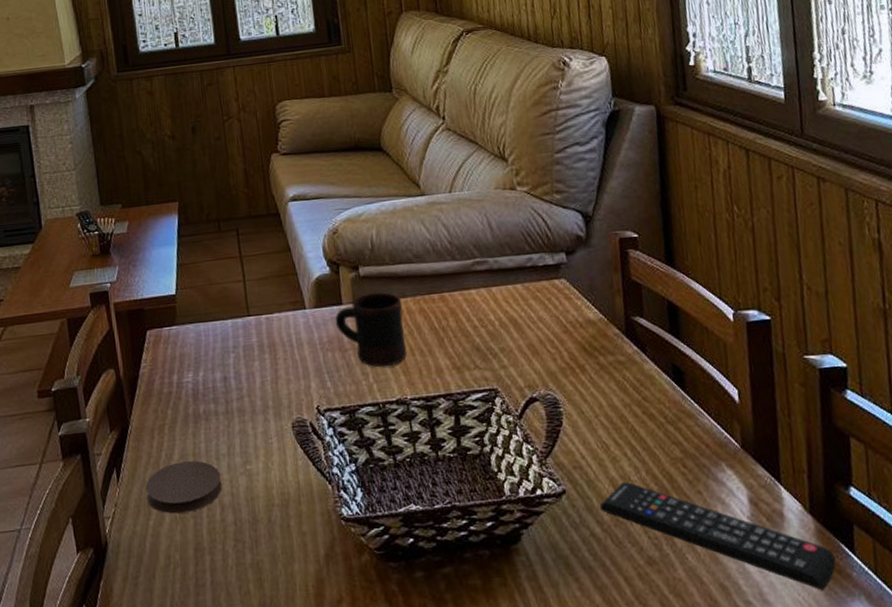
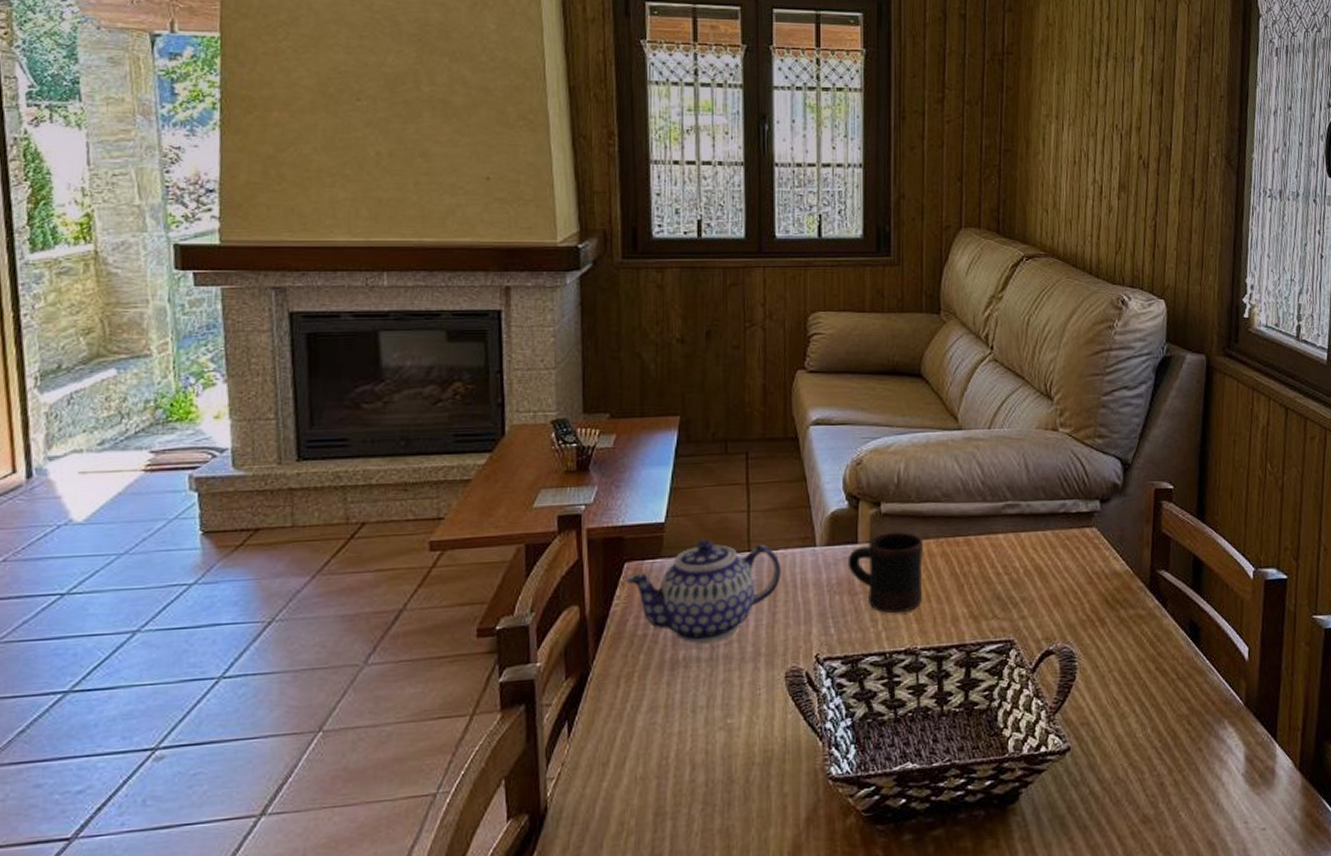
coaster: present [145,460,222,514] -> none [601,713,696,774]
teapot: none [149,307,279,399] -> present [626,539,781,644]
remote control: present [599,482,837,591] -> none [1102,739,1317,846]

